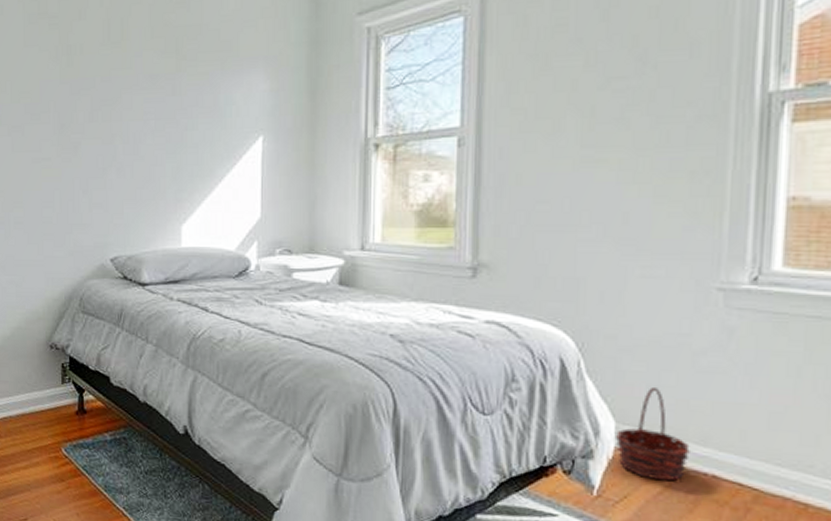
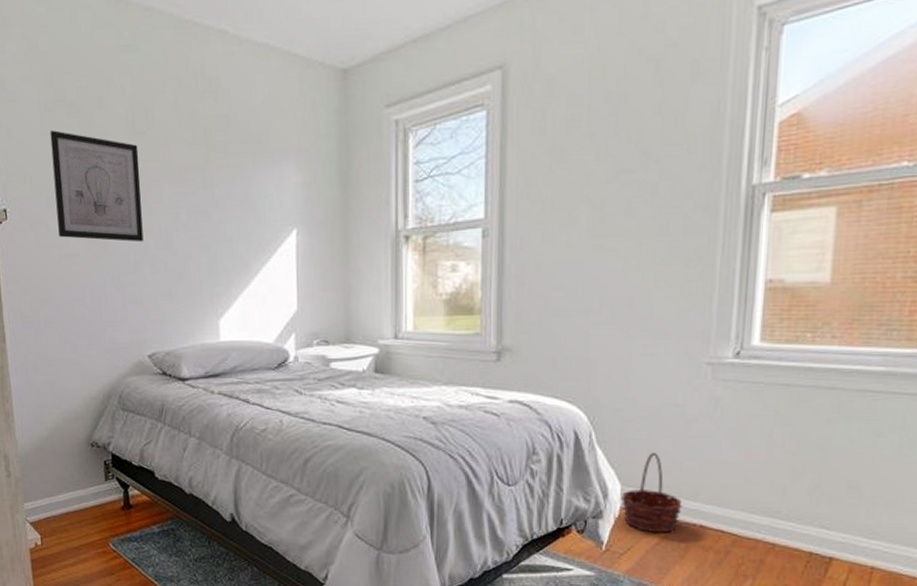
wall art: none [31,41,113,148] -> present [50,130,144,242]

